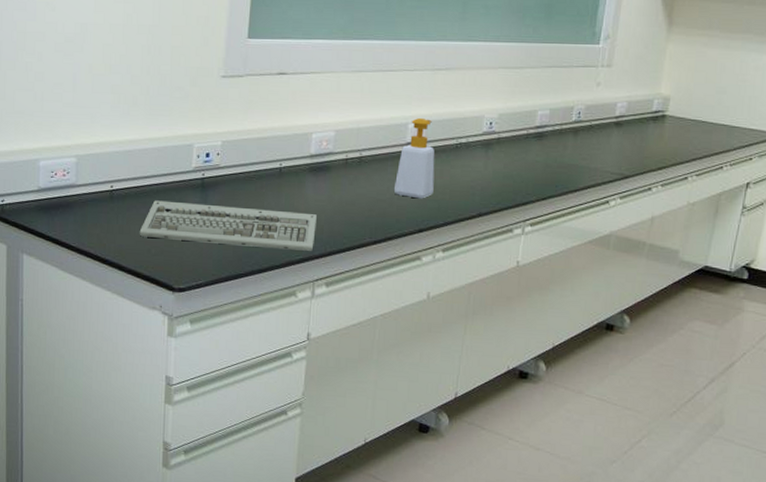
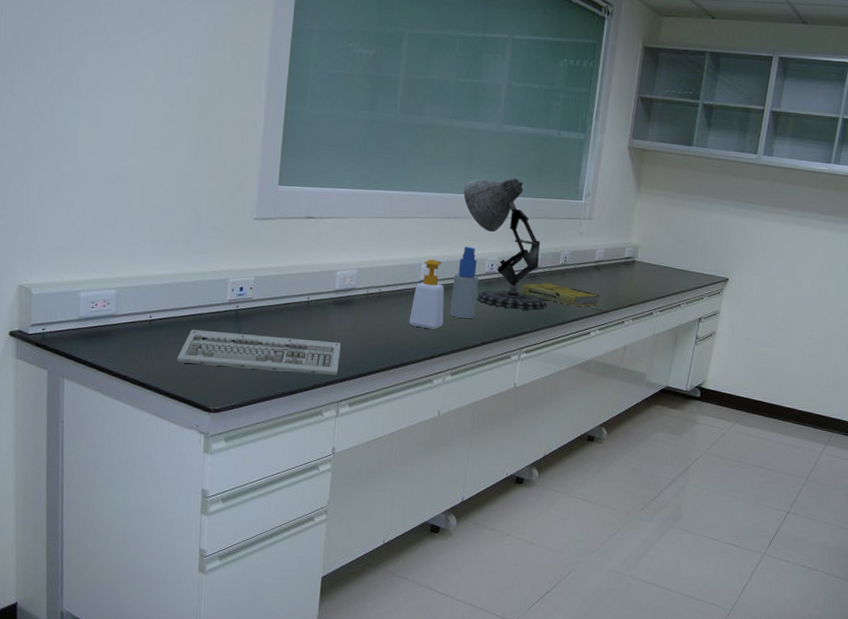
spray bottle: none [441,102,476,186] -> present [449,246,479,318]
desk lamp: none [457,20,558,176] -> present [463,177,548,311]
book: none [526,143,622,171] -> present [522,283,601,307]

